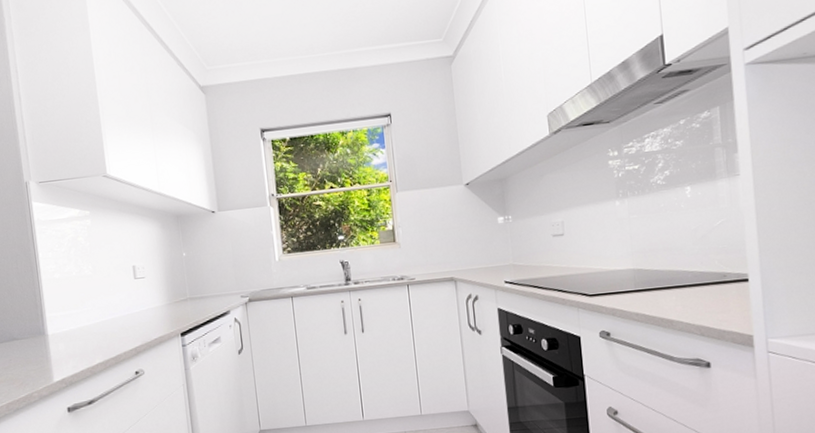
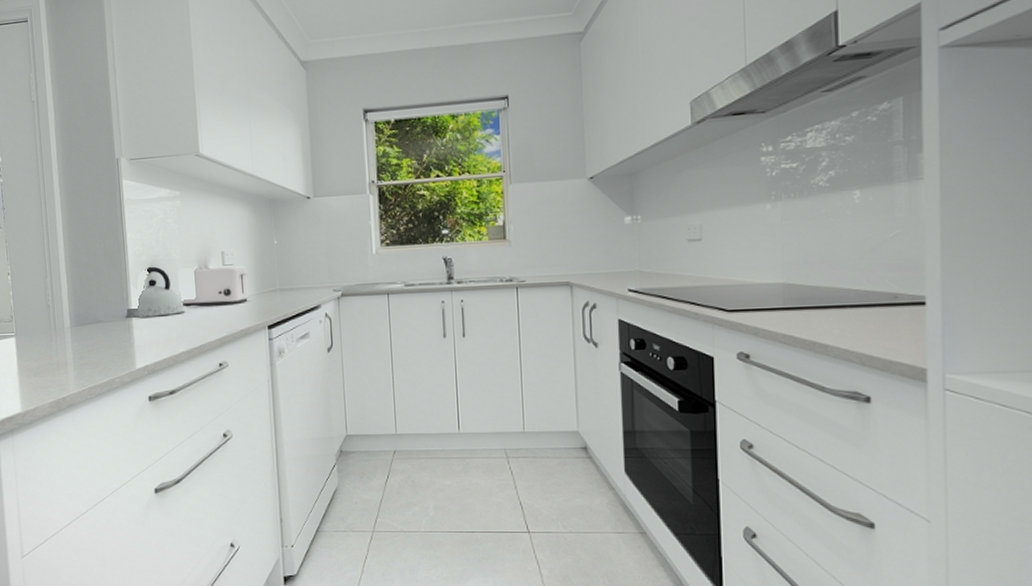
kettle: none [40,283,100,335] -> present [125,266,186,319]
toaster: none [93,278,161,321] -> present [179,266,249,307]

